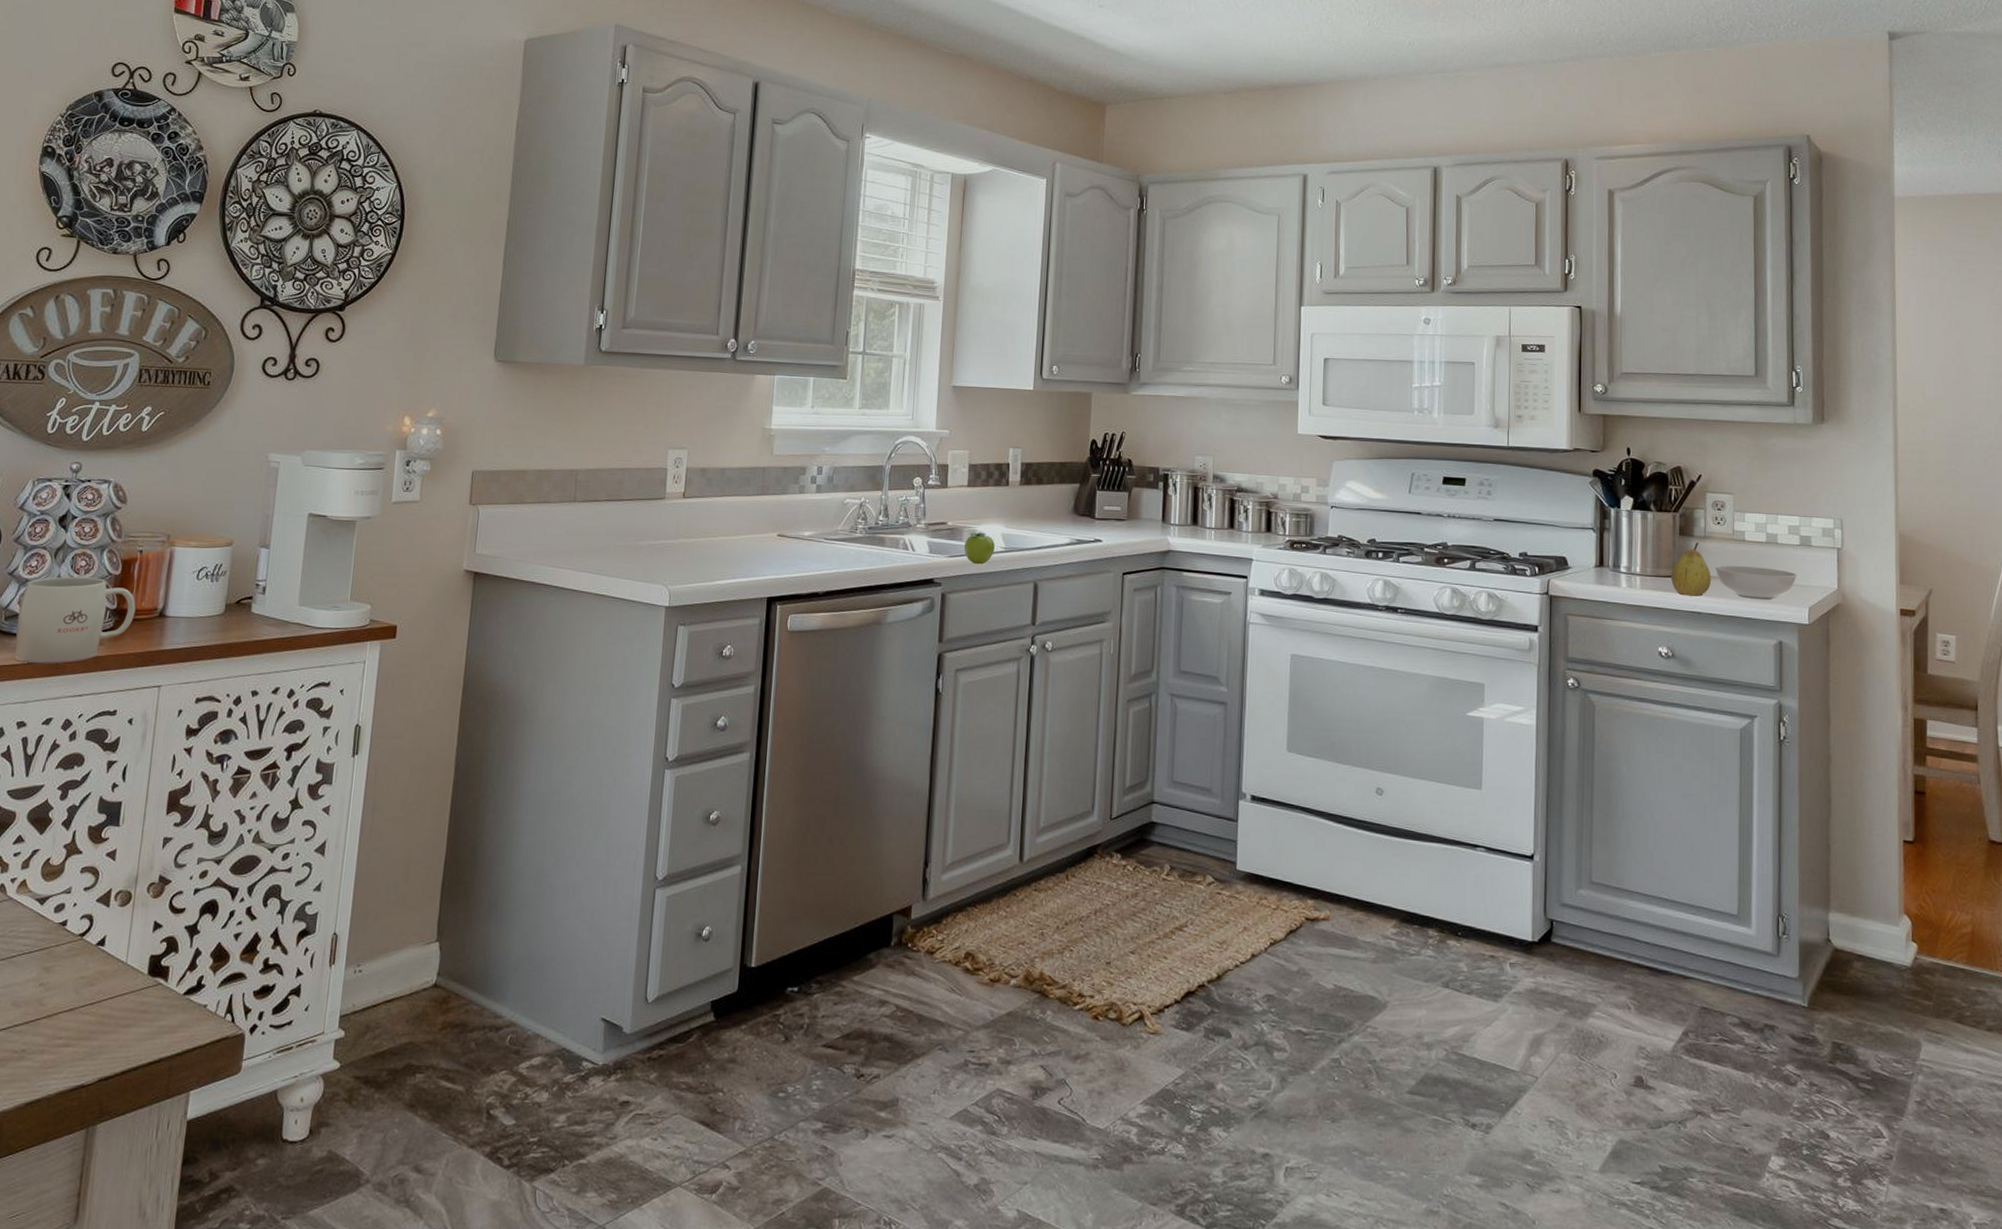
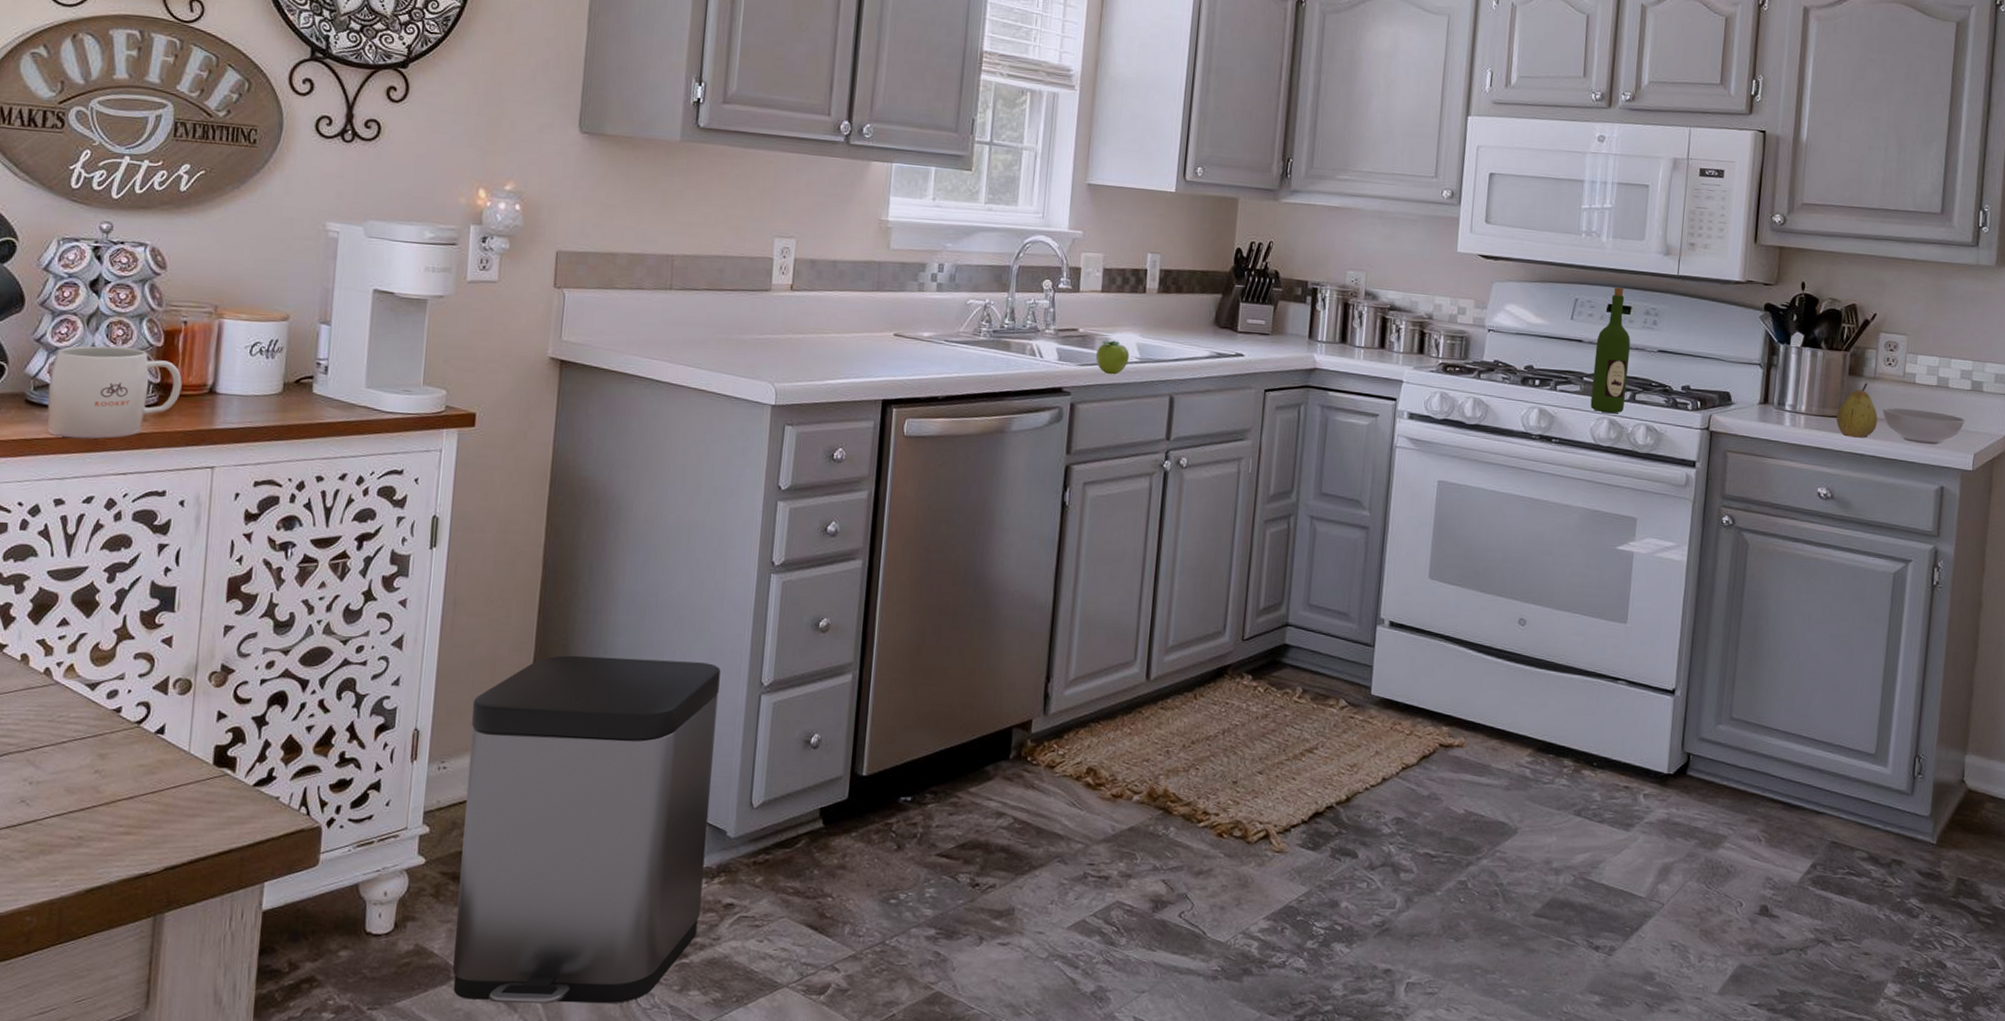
pedal bin: none [362,855,618,1210] -> present [453,655,721,1004]
wine bottle: none [1432,461,1468,582] -> present [1590,287,1631,413]

